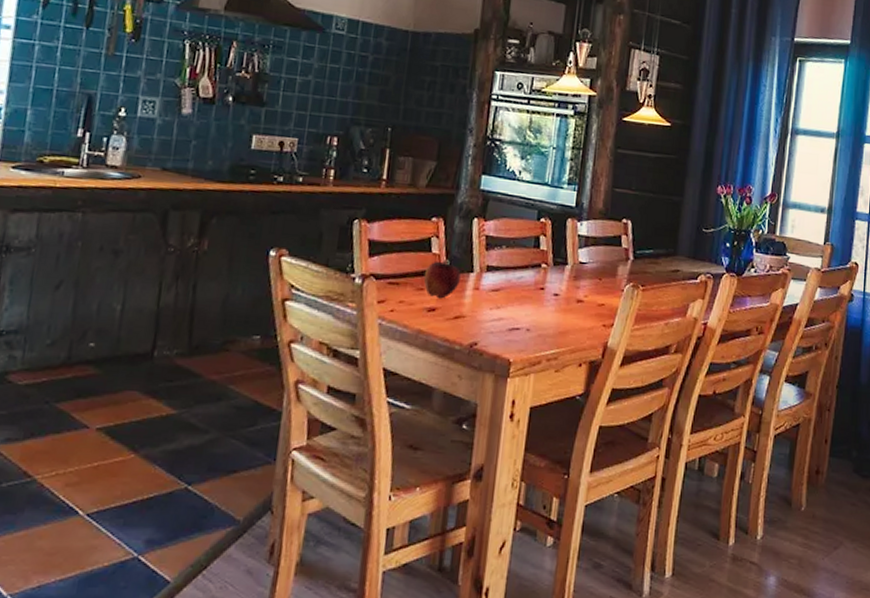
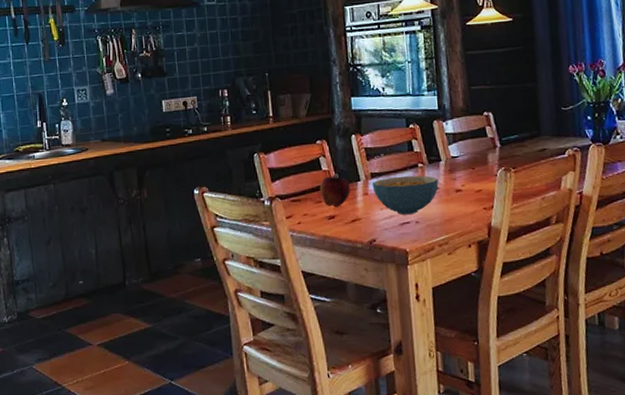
cereal bowl: none [485,274,560,320] -> present [372,175,439,215]

